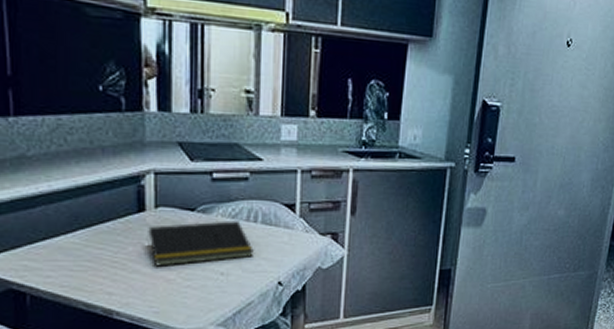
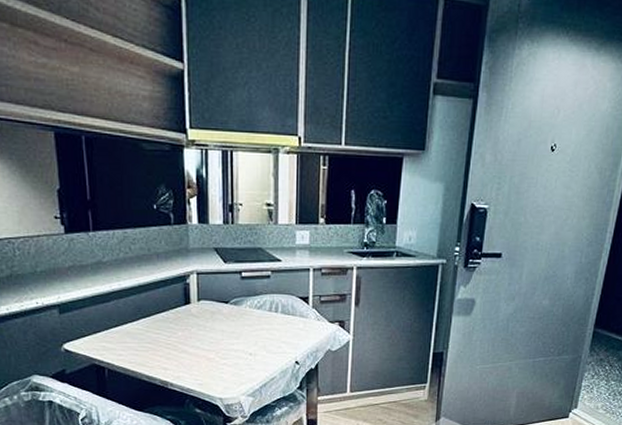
notepad: present [148,221,254,267] -> none [193,311,275,348]

